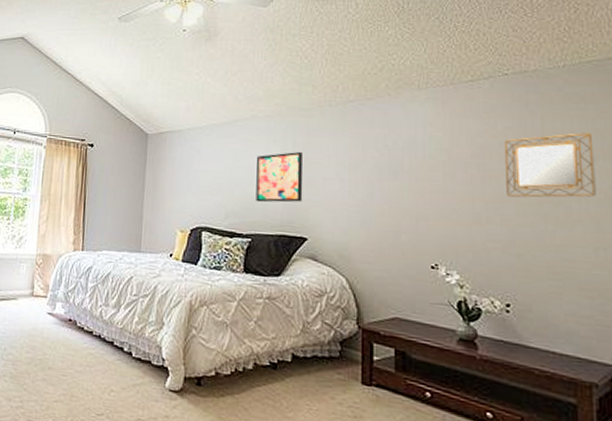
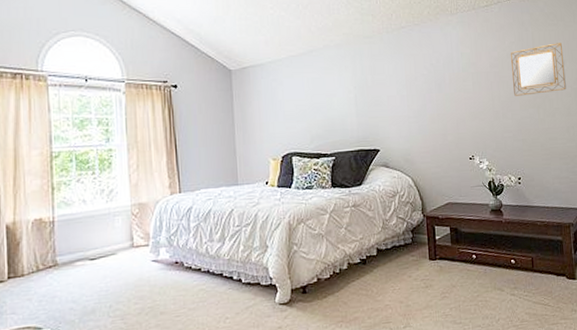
wall art: present [256,152,303,203] -> none [333,75,373,124]

